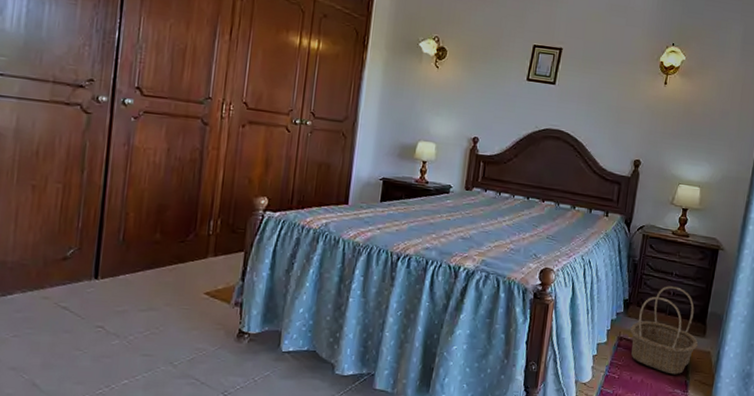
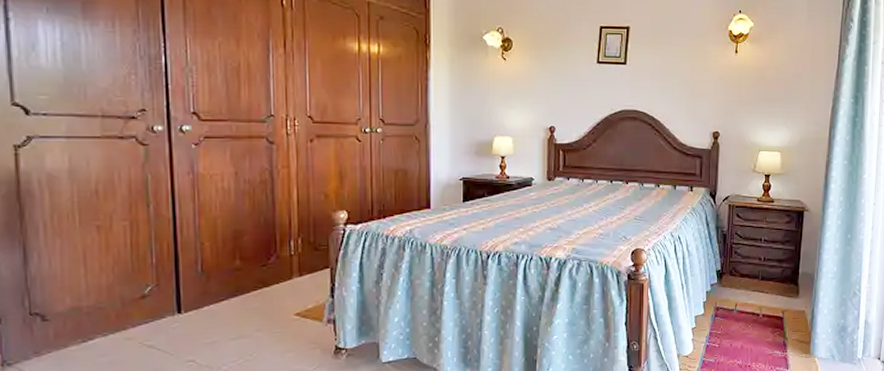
basket: present [630,286,699,375] -> none [726,252,793,337]

